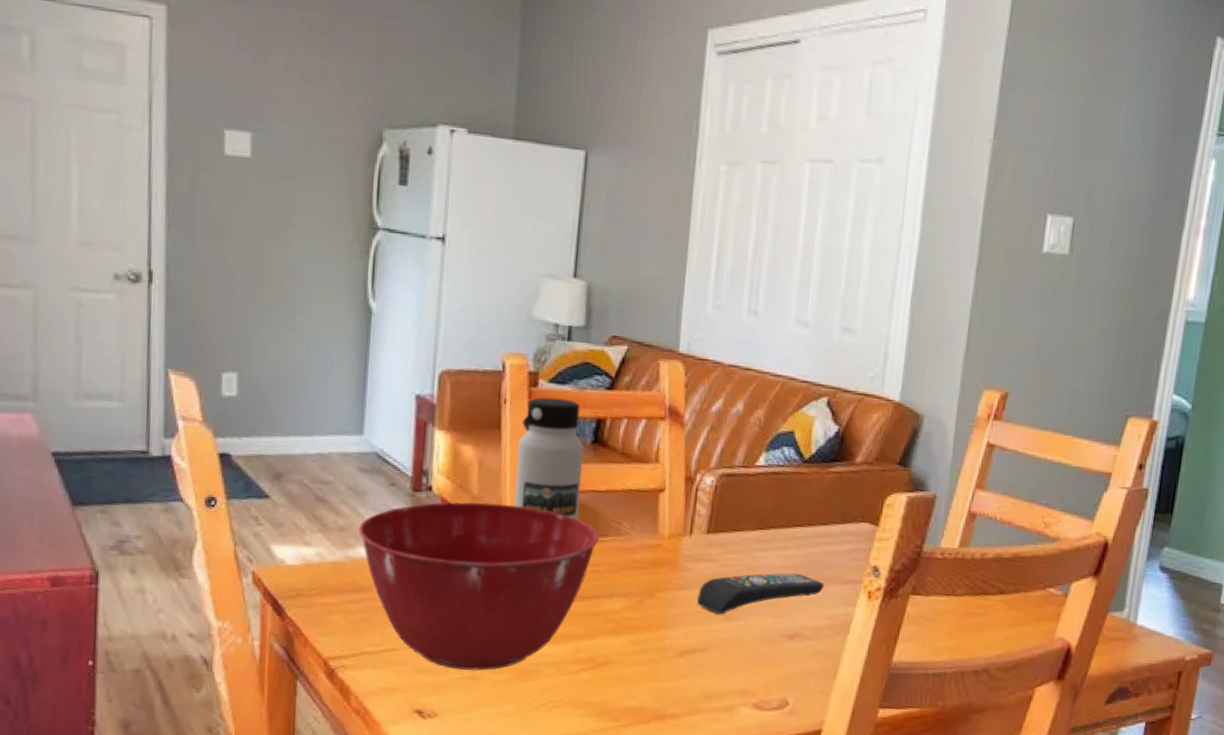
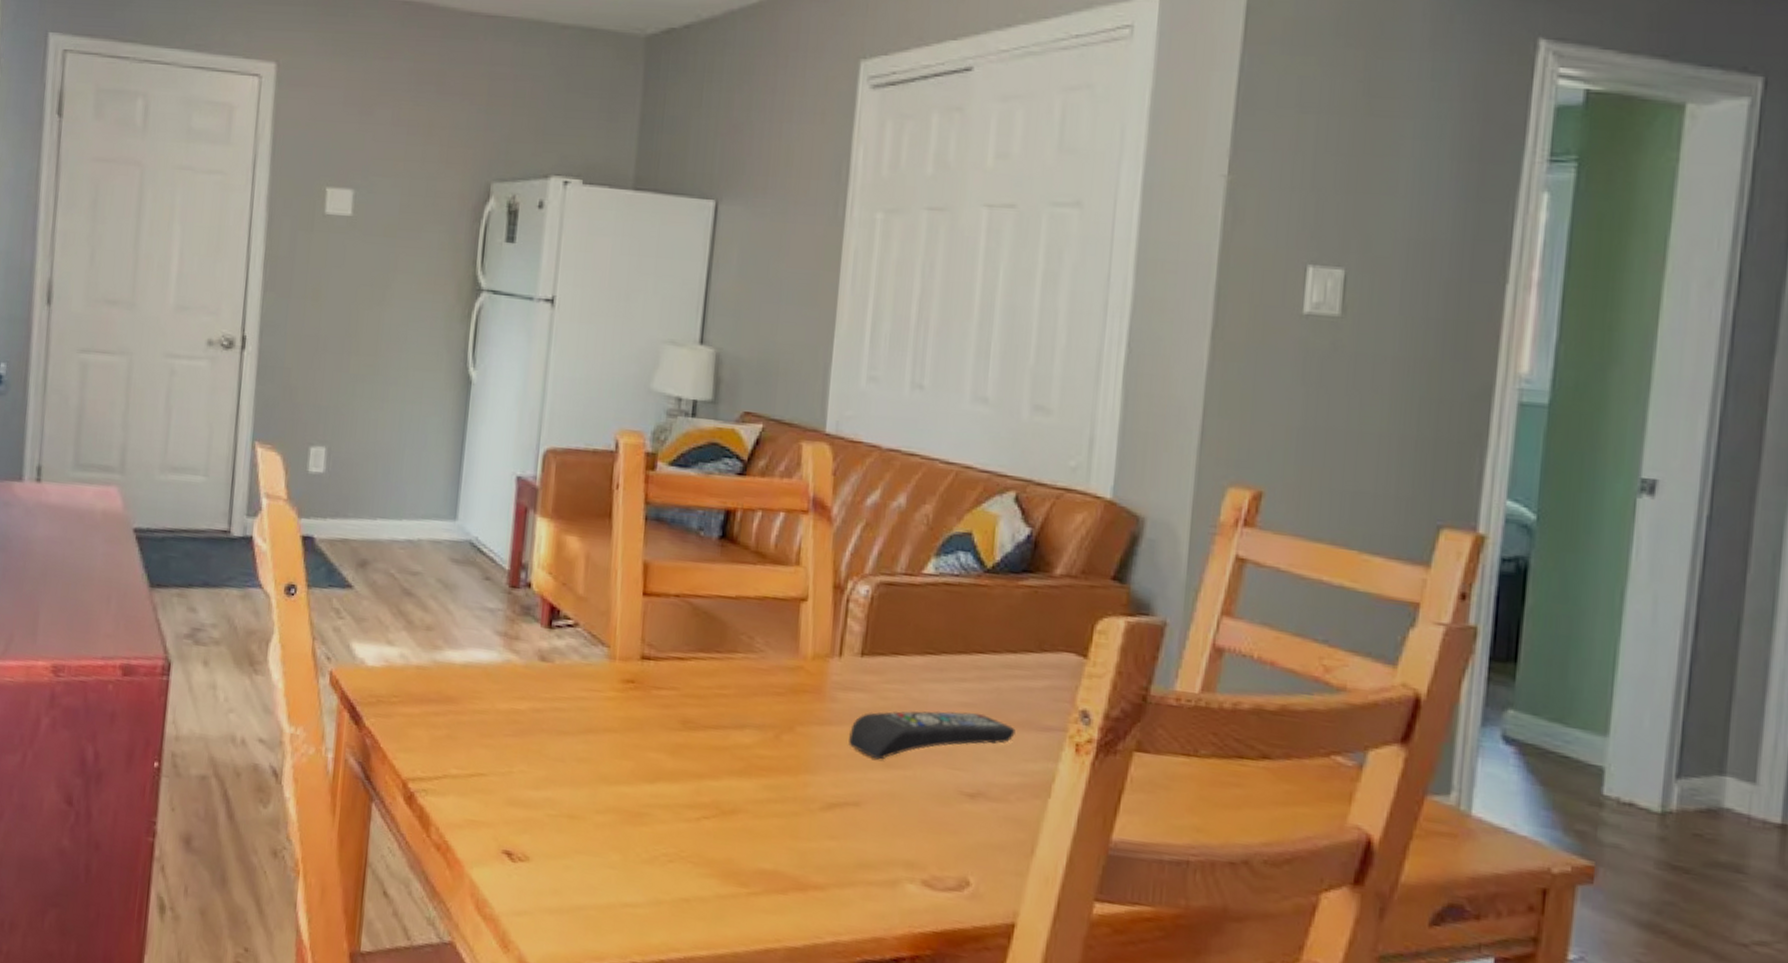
mixing bowl: present [359,501,600,671] -> none [447,601,727,809]
water bottle: present [513,397,584,520] -> none [624,482,710,631]

